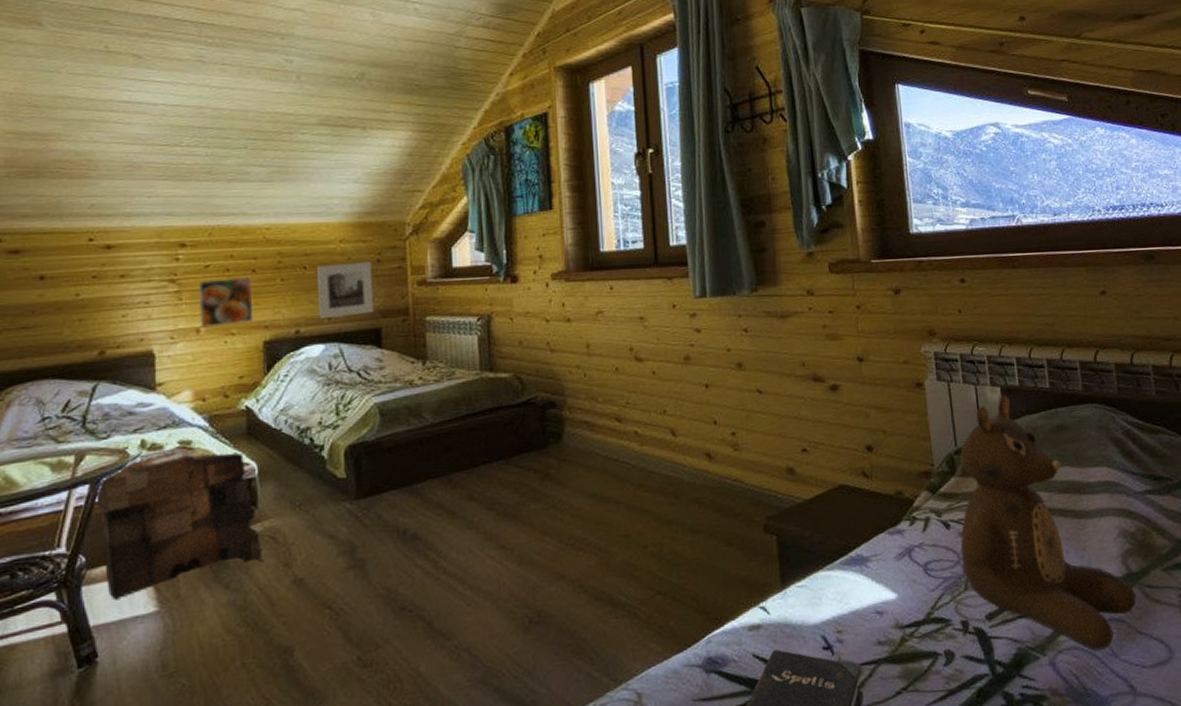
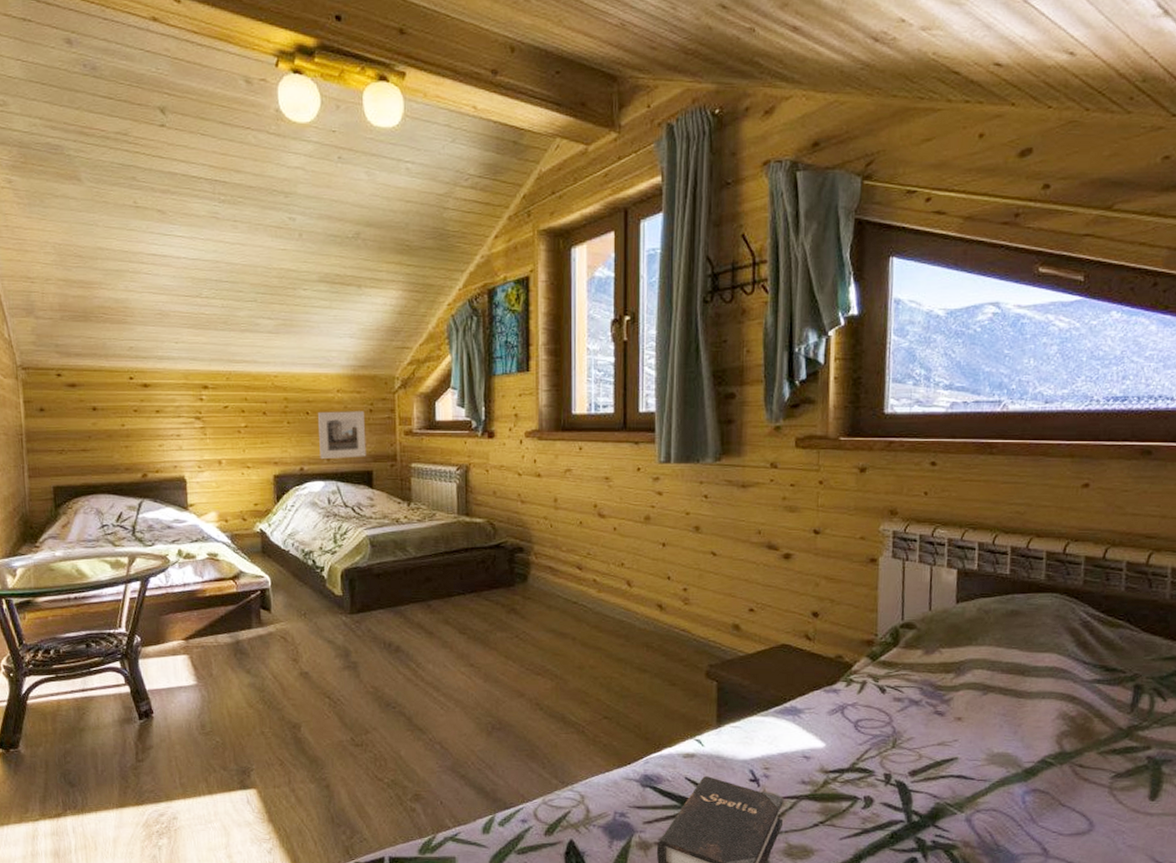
cardboard box: present [94,451,264,599] -> none [145,561,277,672]
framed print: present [198,277,254,329] -> none [220,418,265,461]
teddy bear: present [960,394,1136,650] -> none [892,576,1065,815]

